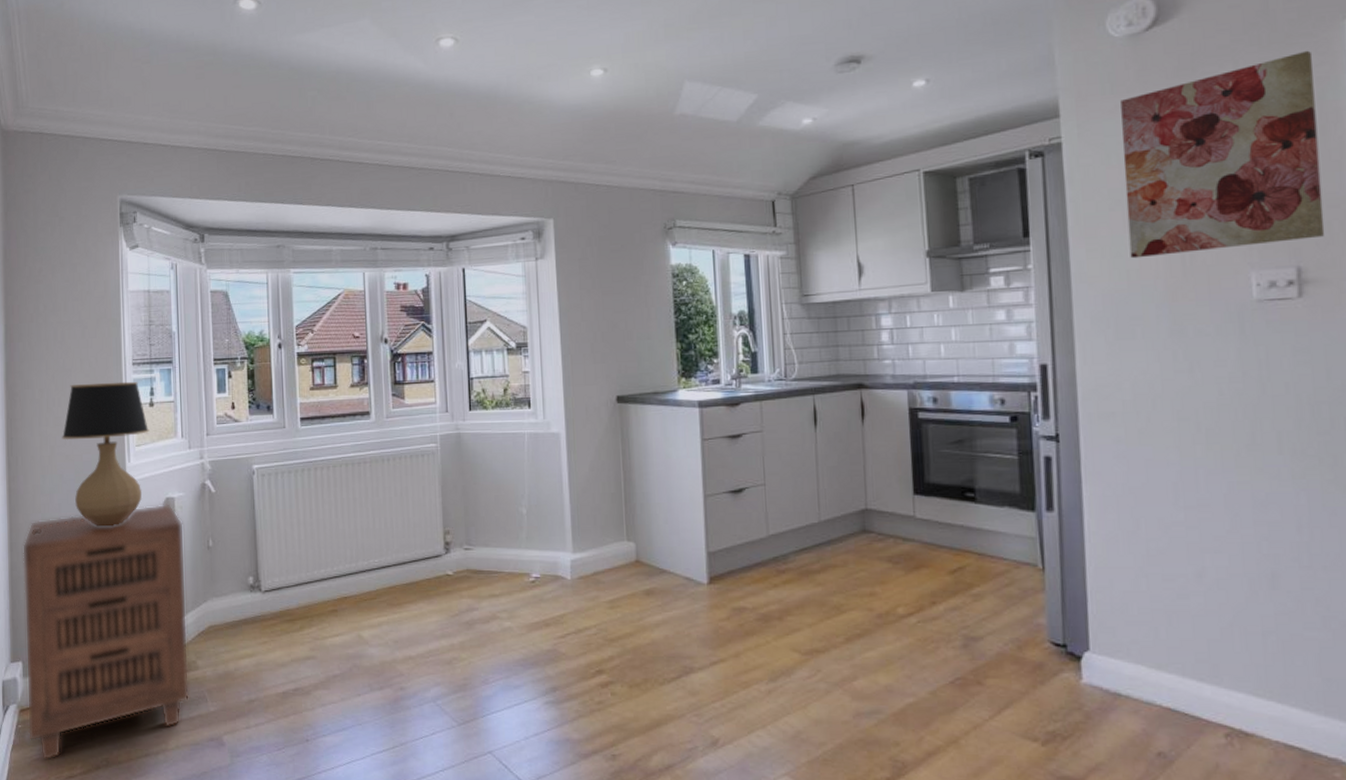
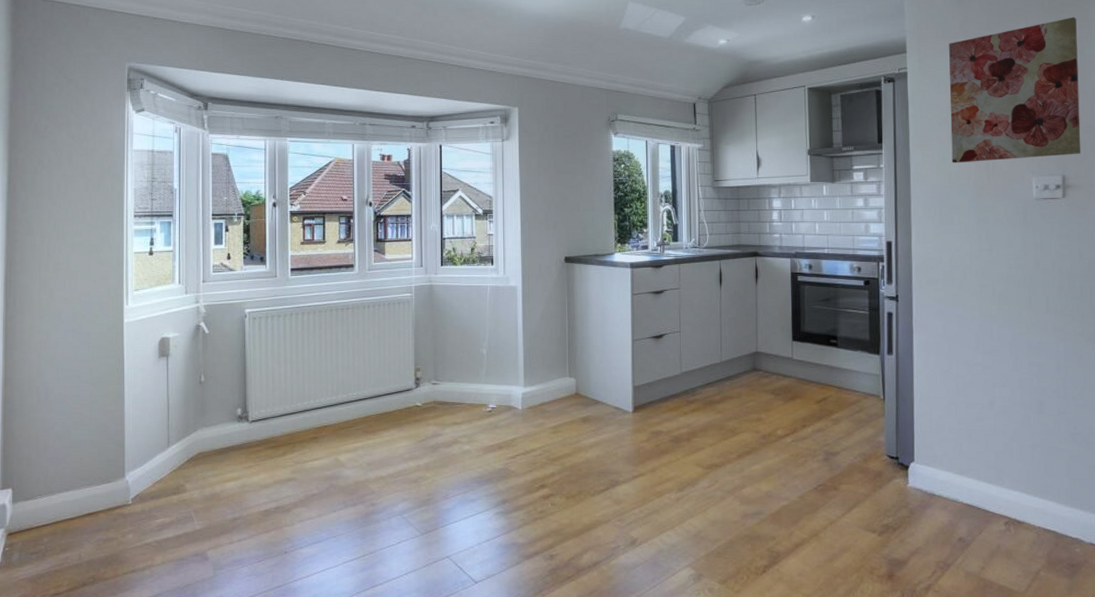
cabinet: present [22,504,190,761] -> none [15,343,178,580]
table lamp: present [32,381,150,534] -> none [27,231,148,370]

